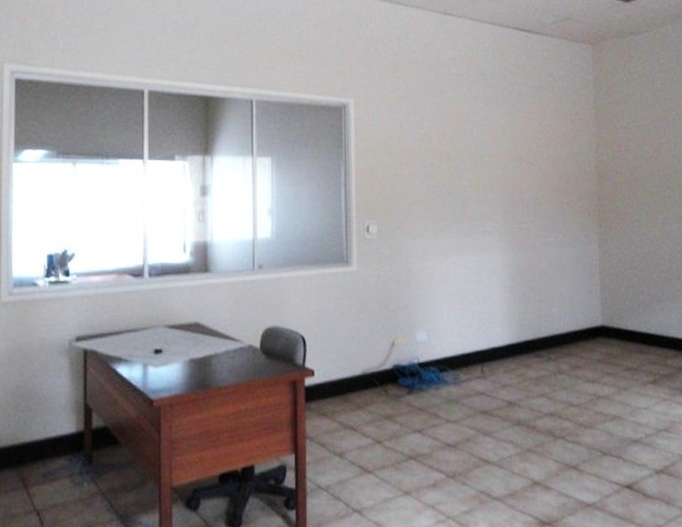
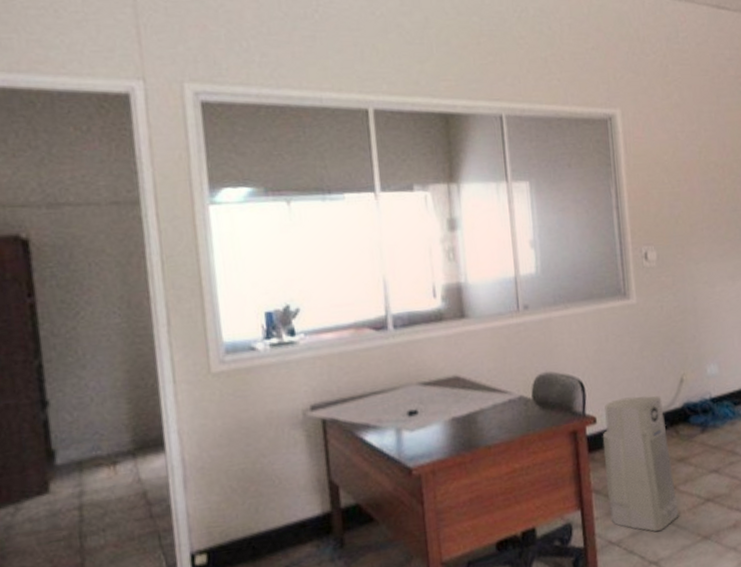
air purifier: none [318,355,383,482] -> present [602,396,679,532]

